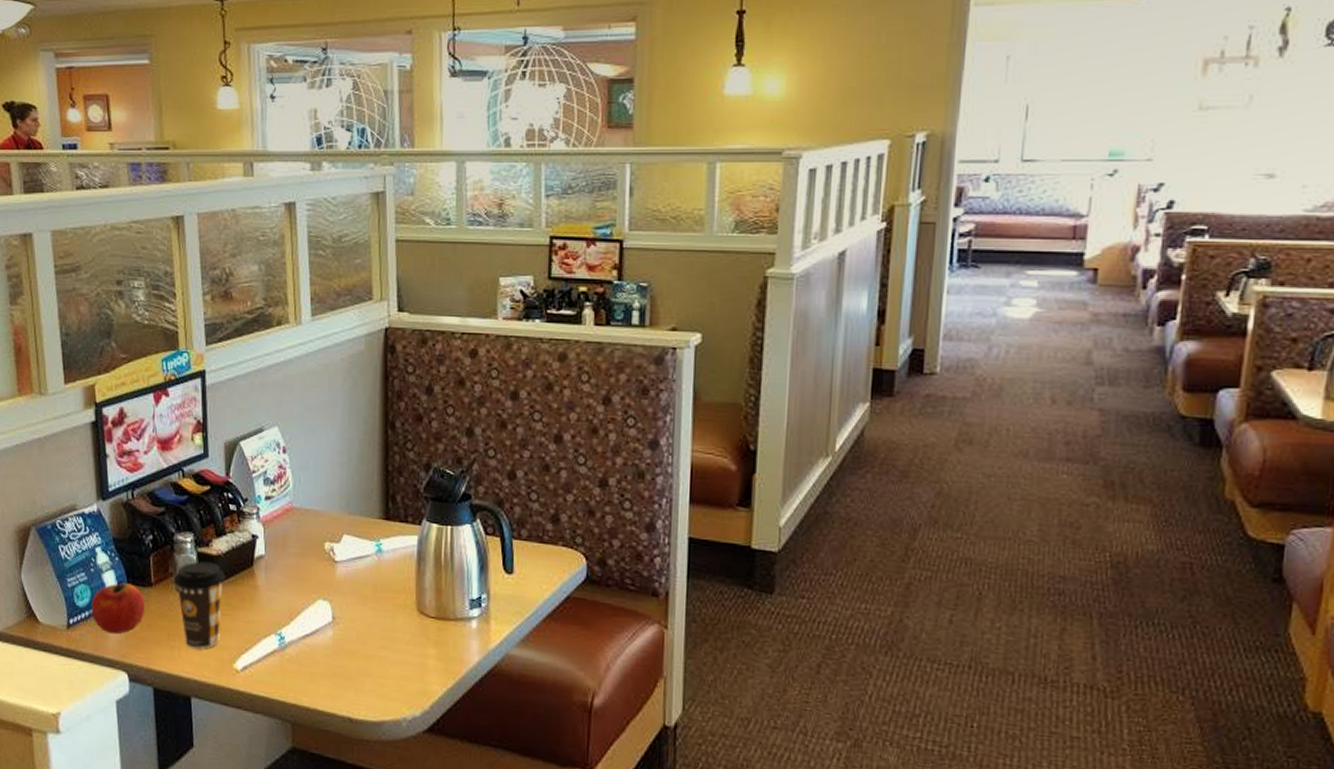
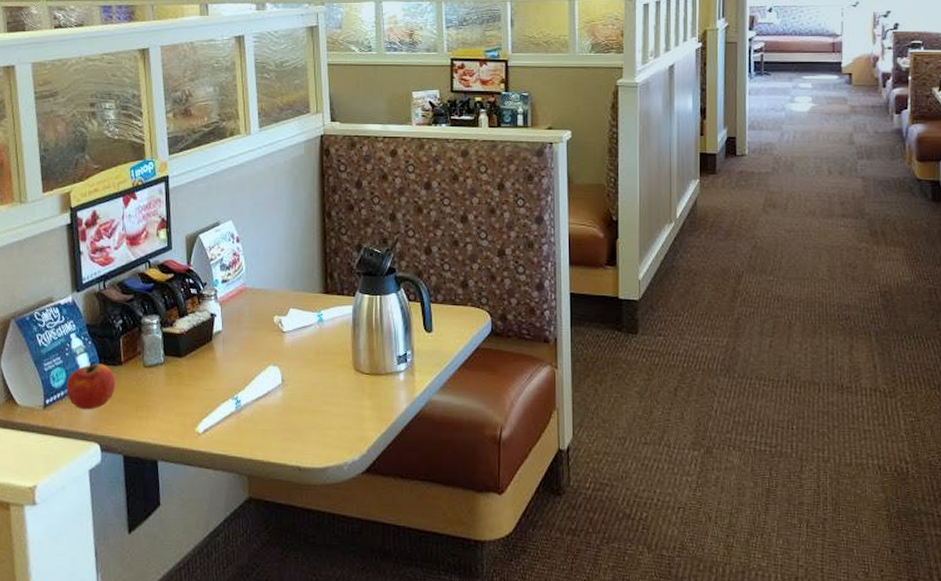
coffee cup: present [174,561,225,649] -> none [142,340,188,417]

